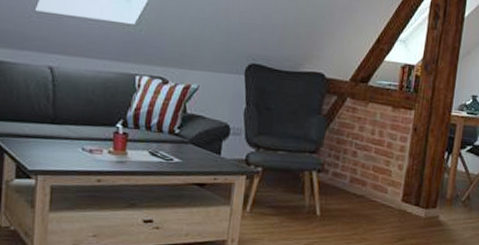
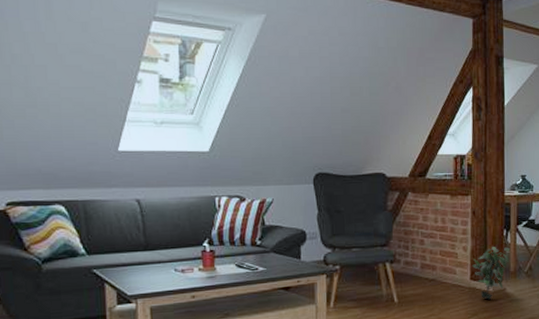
potted plant: none [406,169,450,226] -> present [472,247,511,300]

